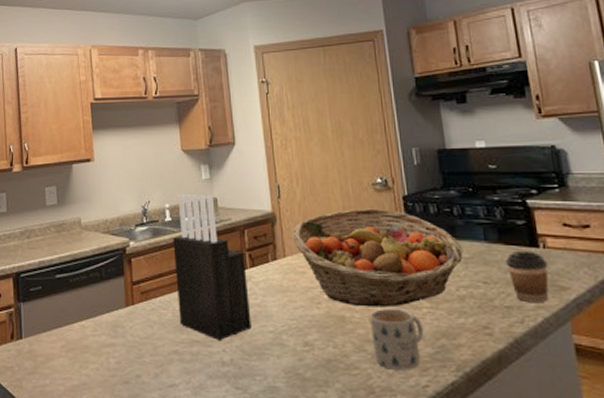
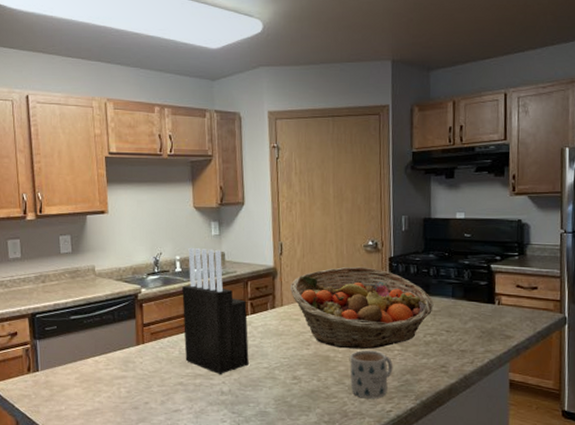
coffee cup: present [505,250,549,303] -> none [466,306,499,348]

